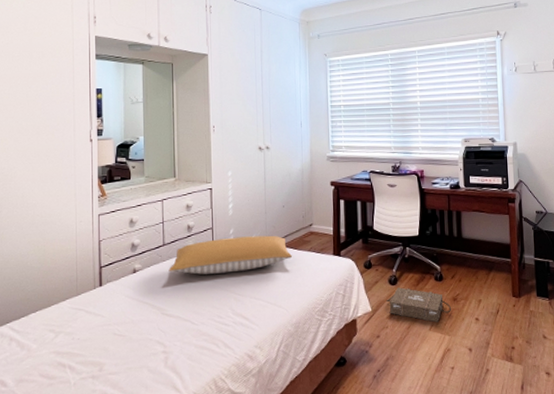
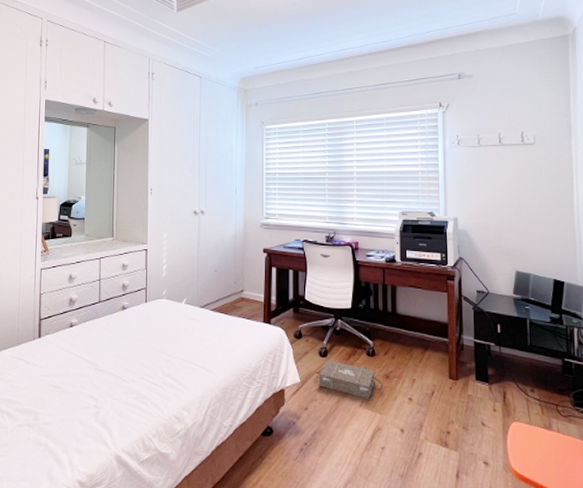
pillow: present [168,235,293,275] -> none [103,298,223,333]

